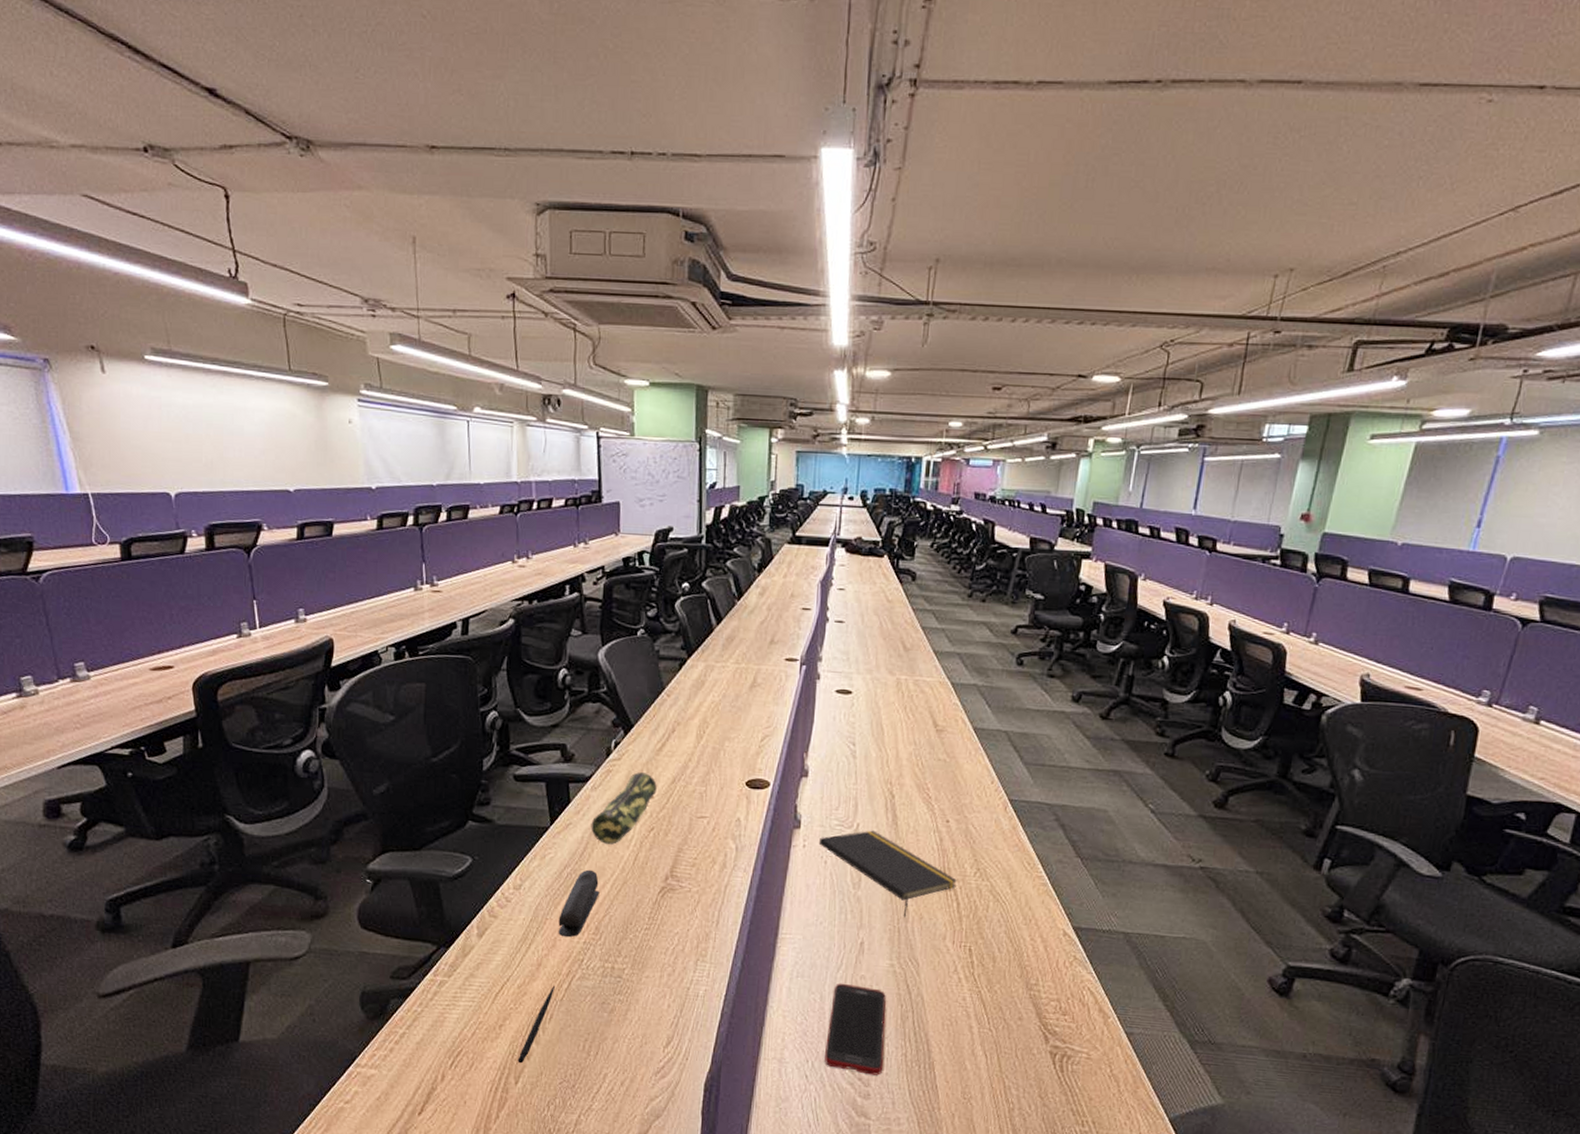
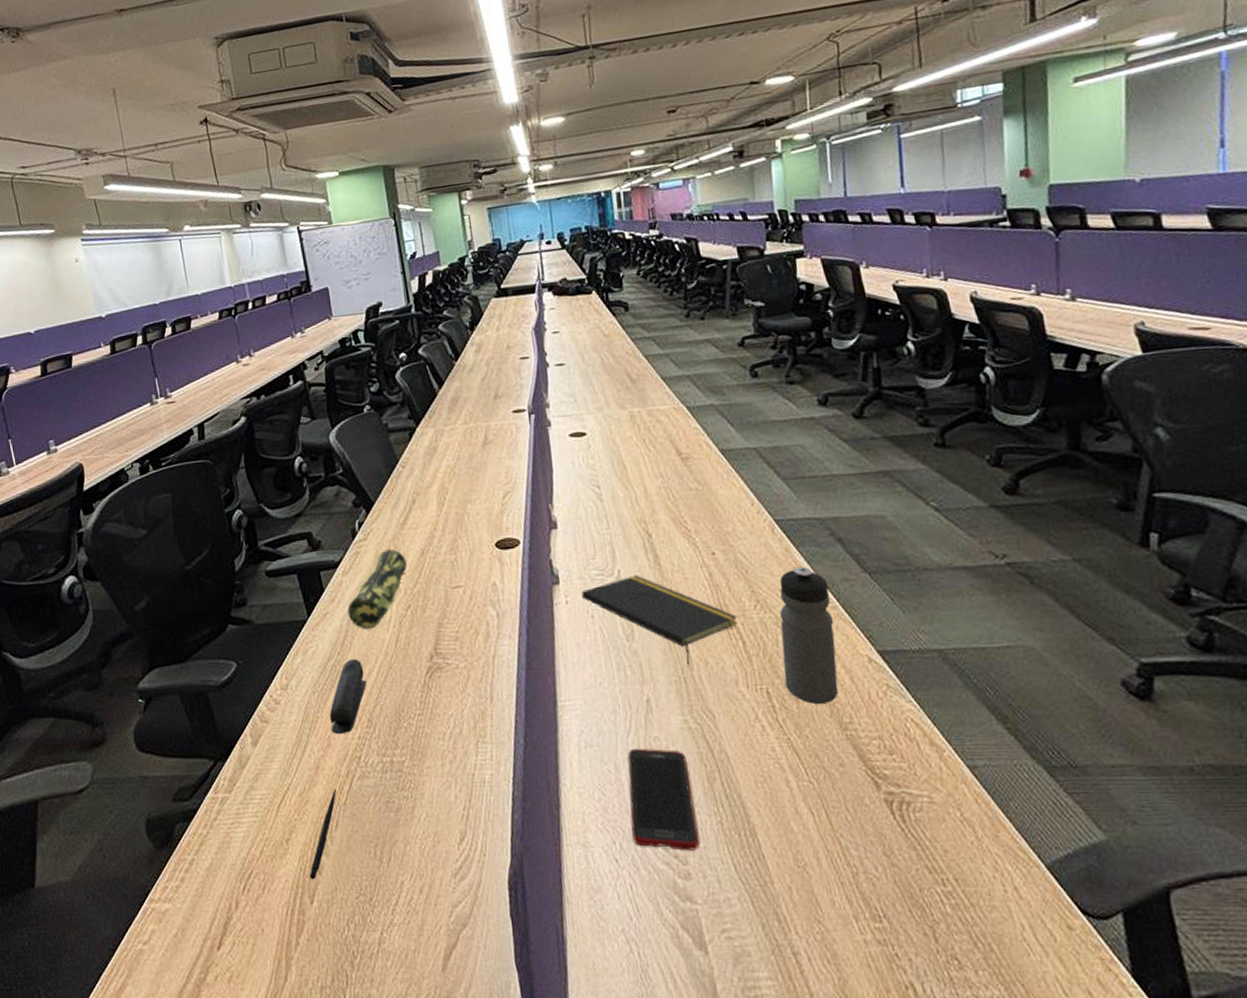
water bottle: none [987,844,1043,967] -> present [779,566,839,705]

